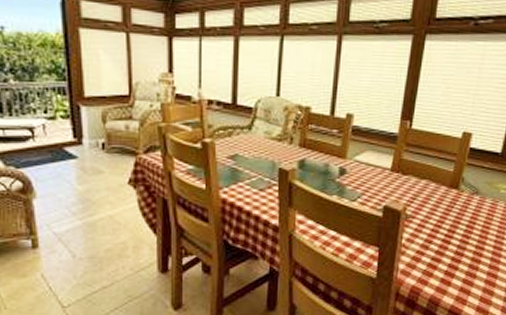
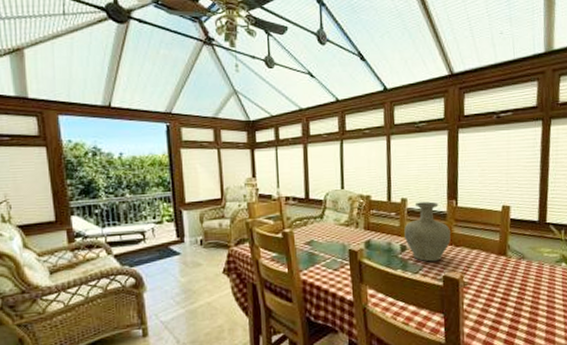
vase: none [345,120,399,190] -> present [404,201,451,262]

